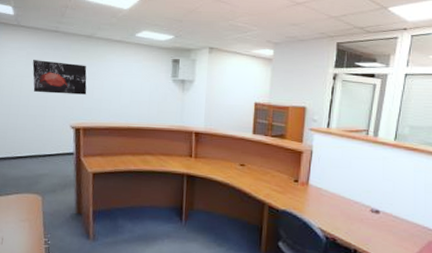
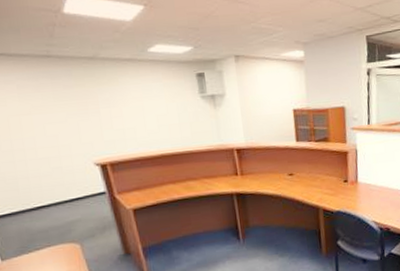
wall art: present [32,60,87,95] -> none [28,92,105,132]

